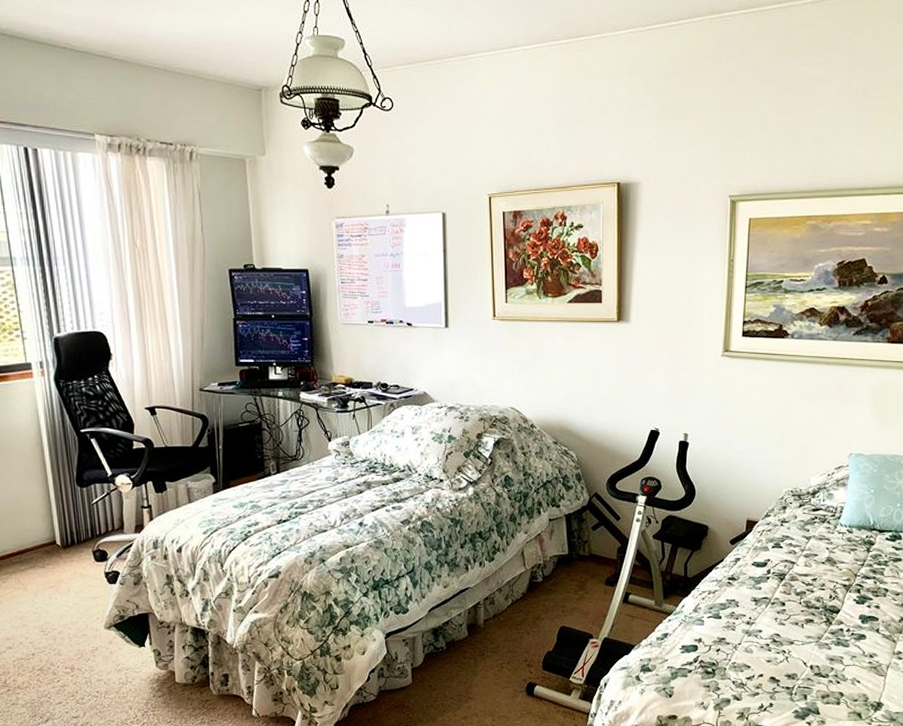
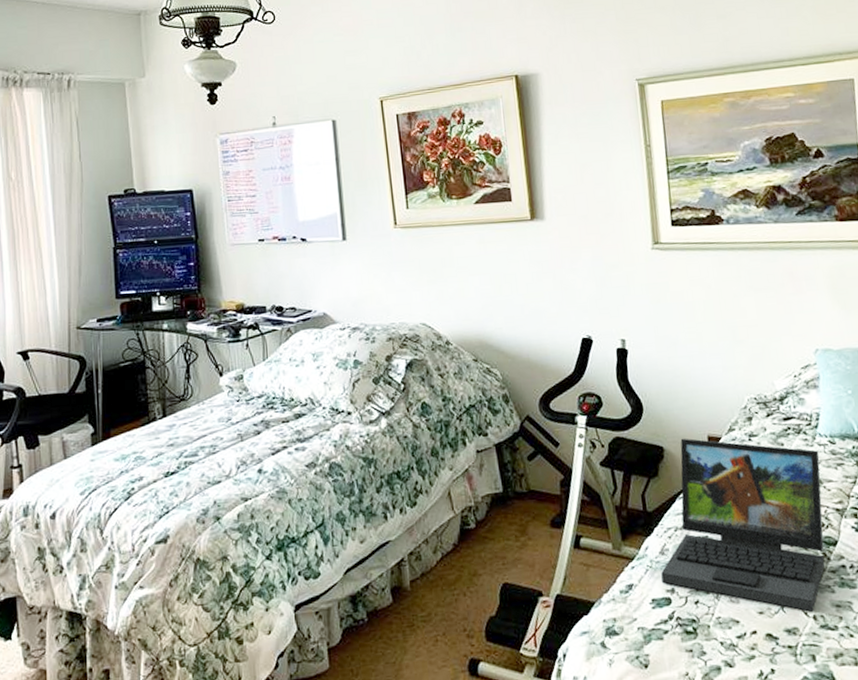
laptop: none [692,520,838,663] -> present [661,438,826,612]

